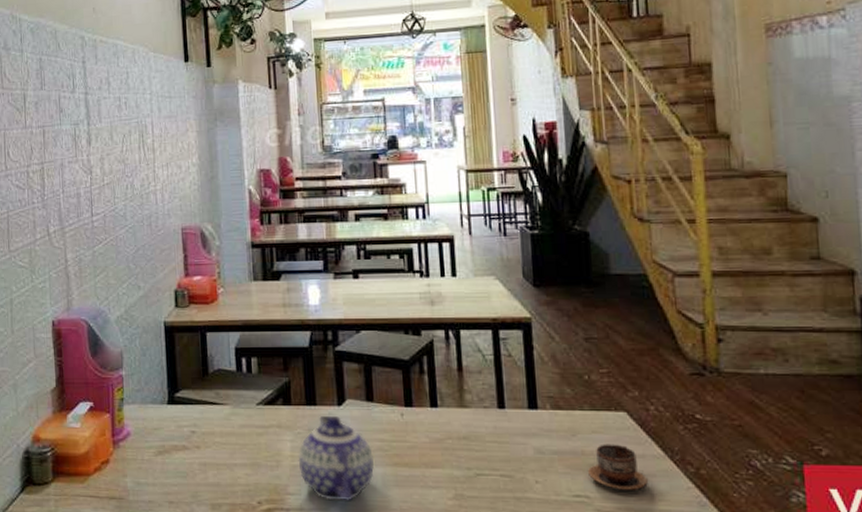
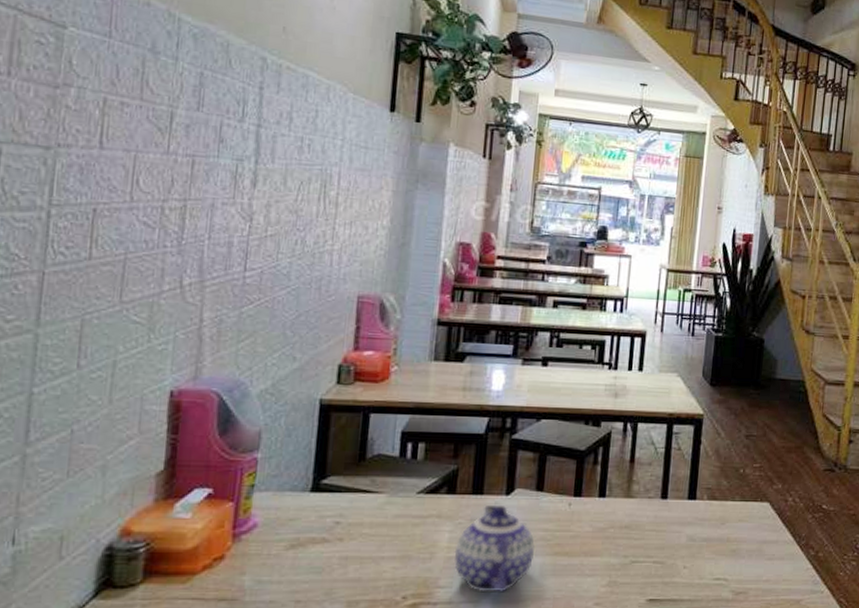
cup: present [587,444,649,491] -> none [729,531,778,573]

